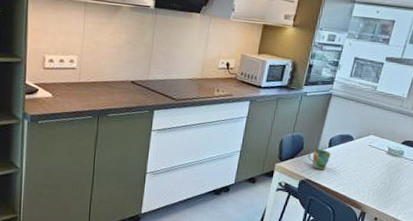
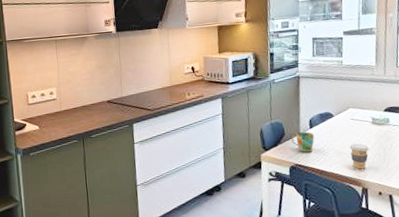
coffee cup: none [358,169,378,194] -> present [349,143,369,169]

